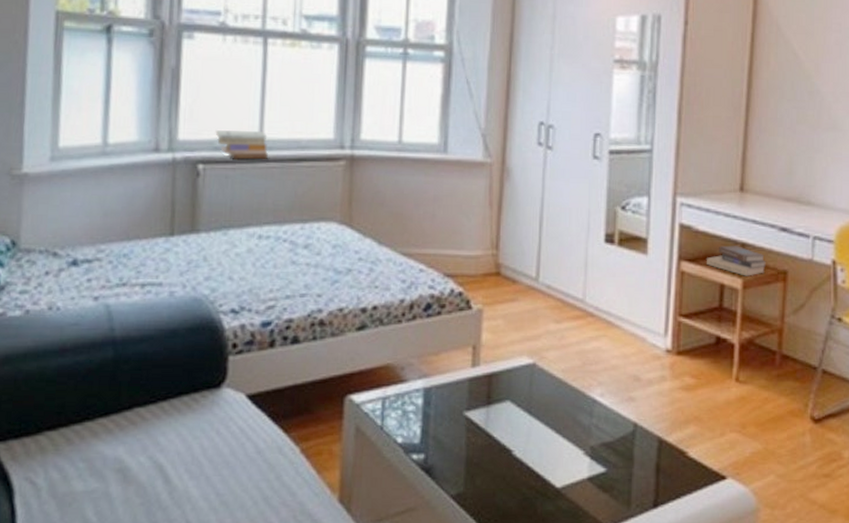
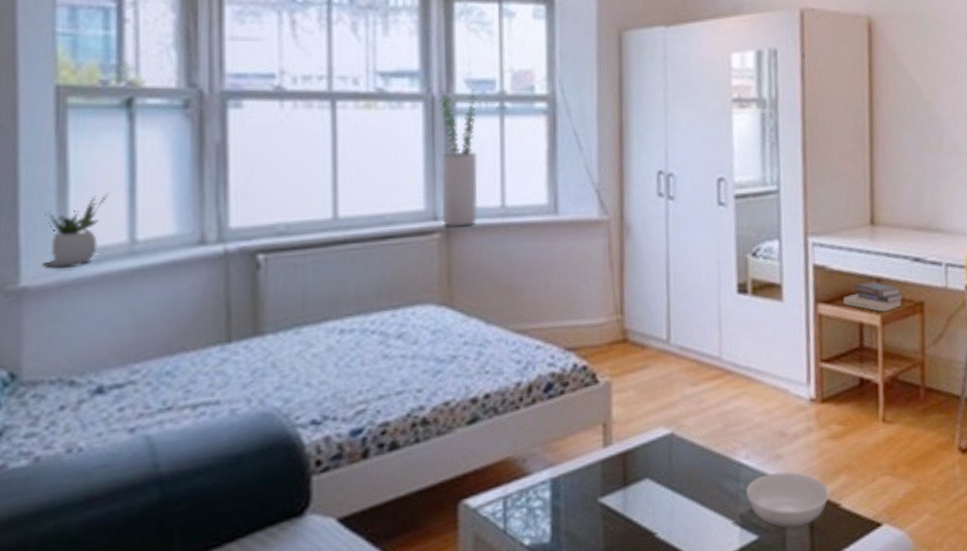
potted plant: none [37,103,90,162] -> present [40,193,109,269]
books: present [215,130,268,160] -> none [277,209,345,244]
vase: none [348,35,384,157] -> present [440,89,478,227]
bowl: none [598,412,678,467] -> present [746,471,830,530]

